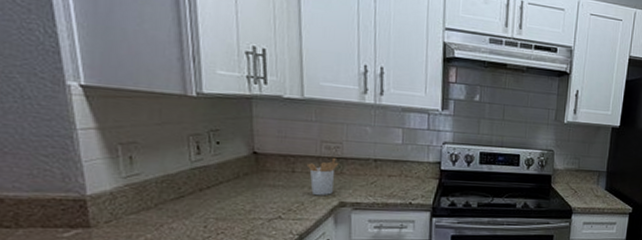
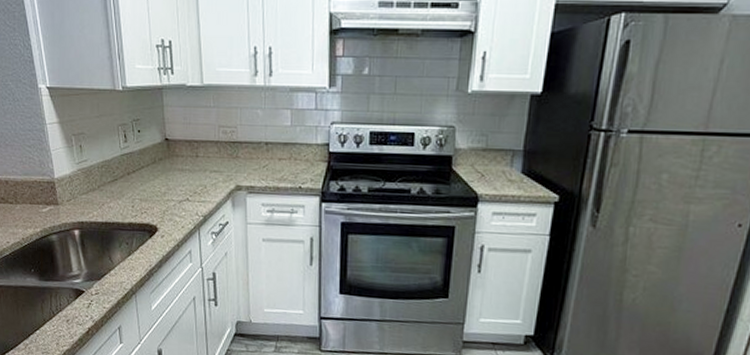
utensil holder: present [306,158,339,196] -> none [207,143,235,180]

